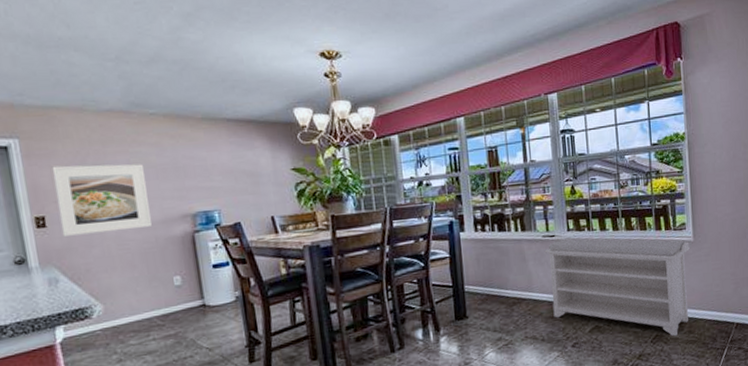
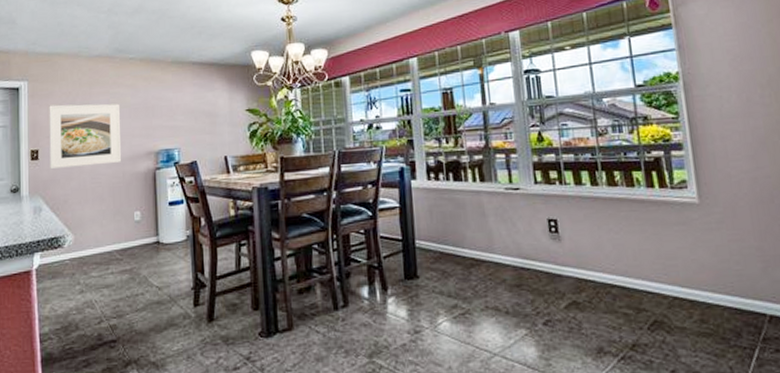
bench: present [544,237,690,337] -> none [507,191,699,325]

